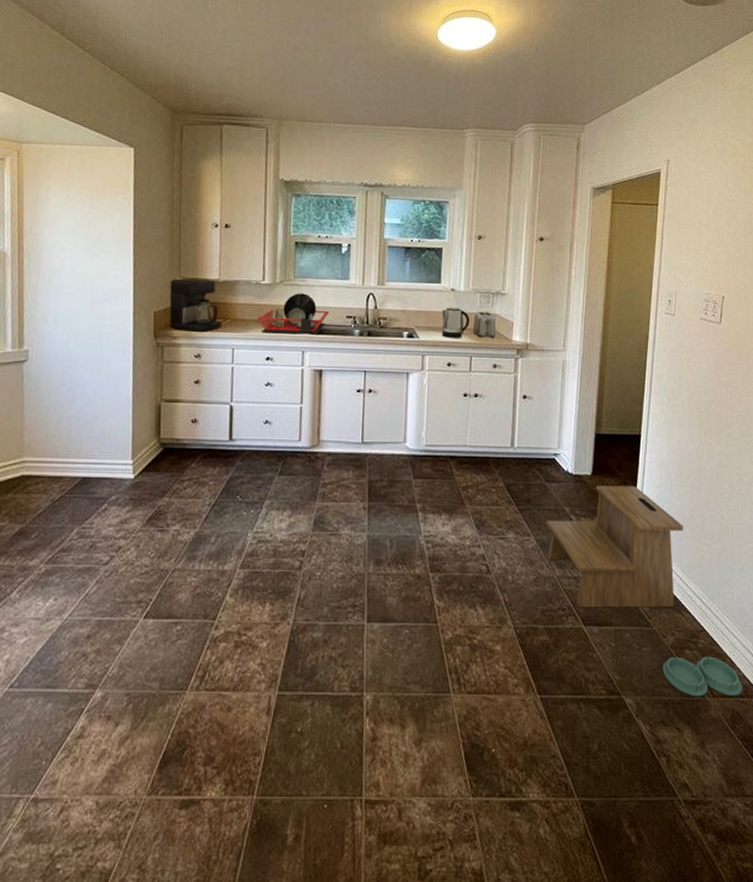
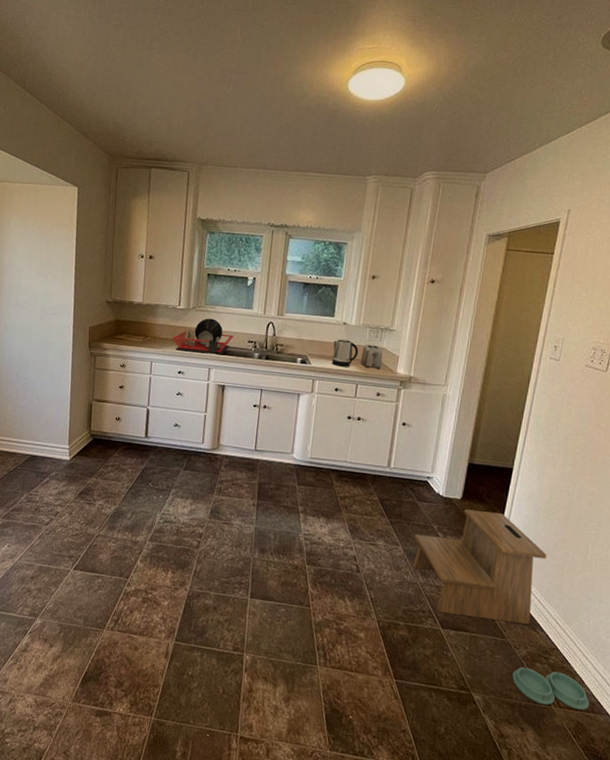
coffee maker: present [169,277,222,332] -> none [101,300,144,346]

